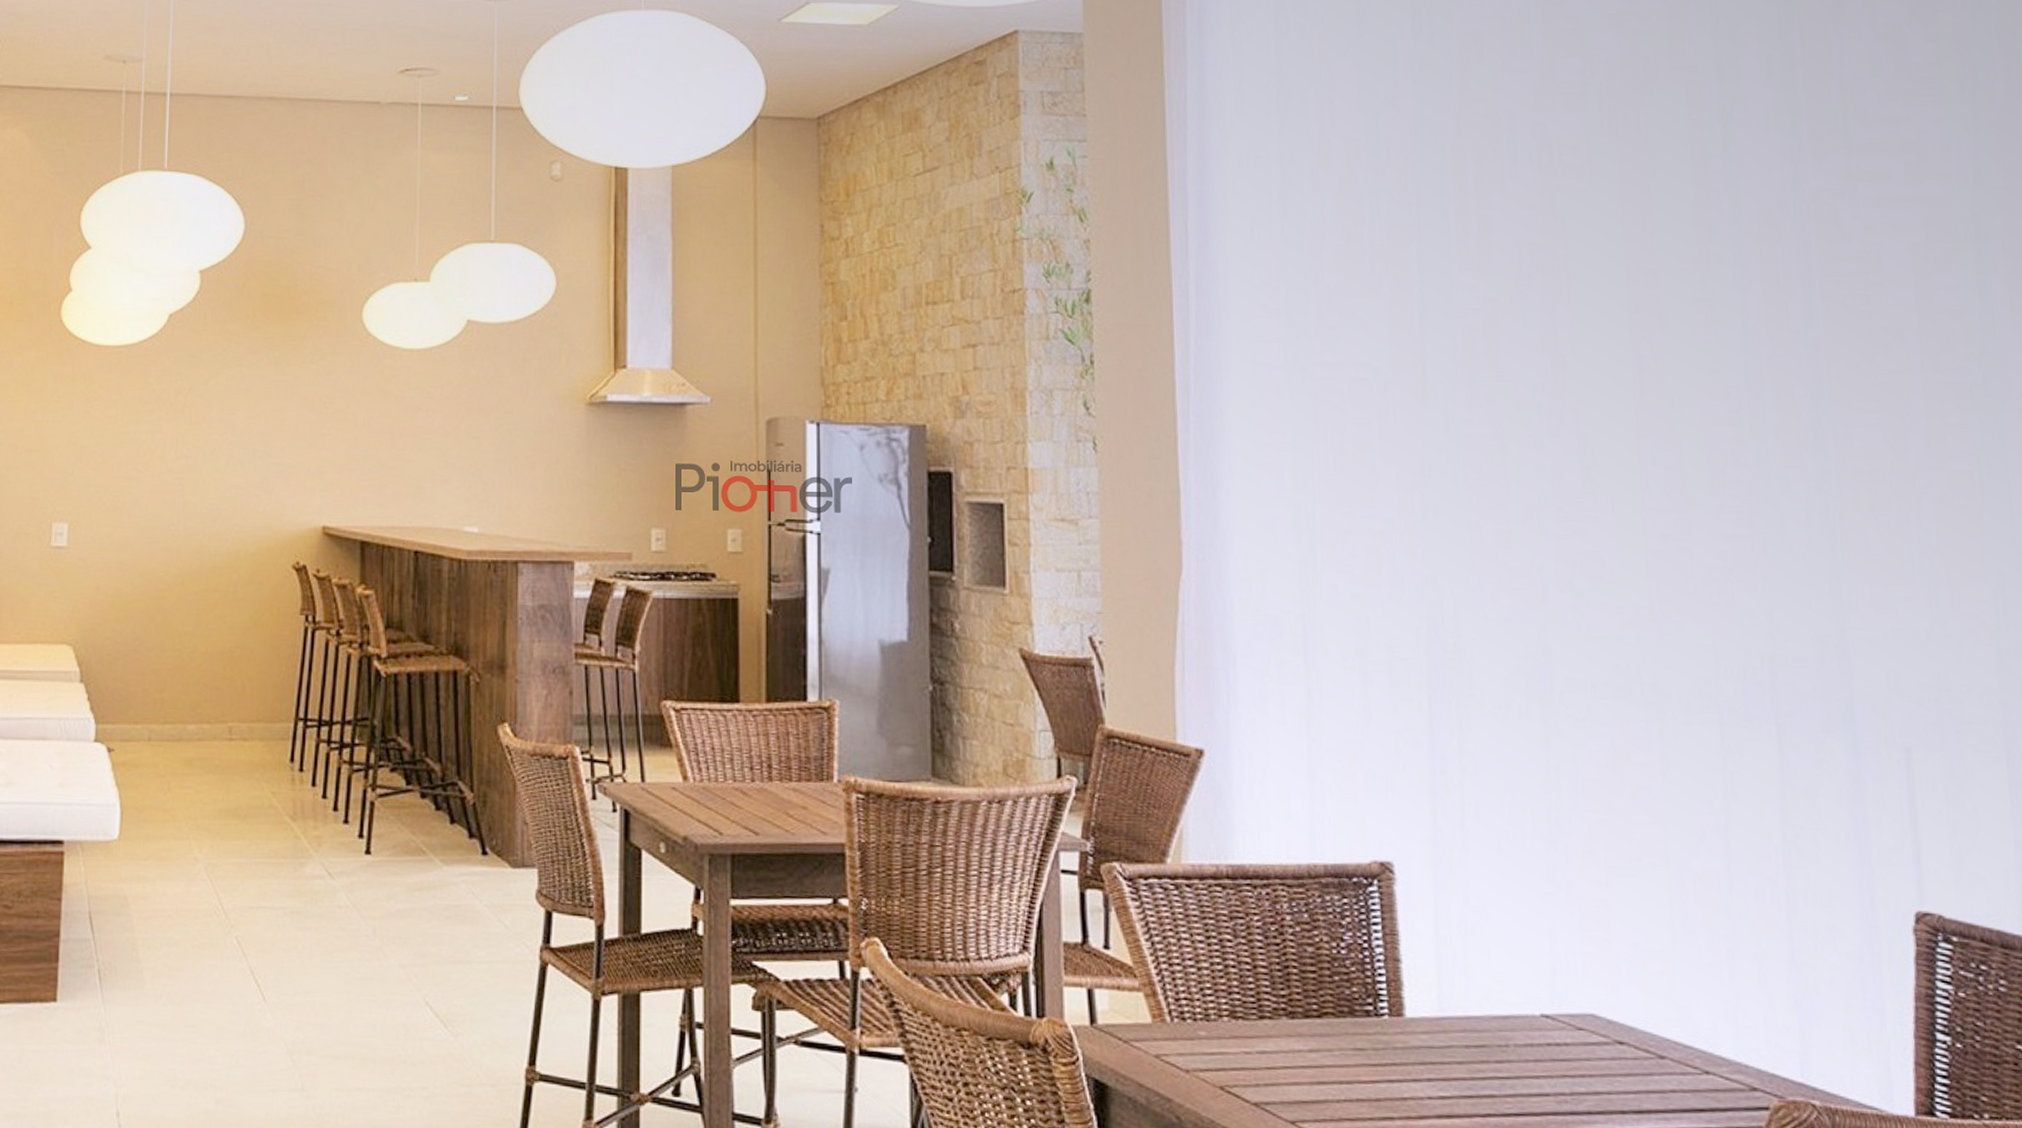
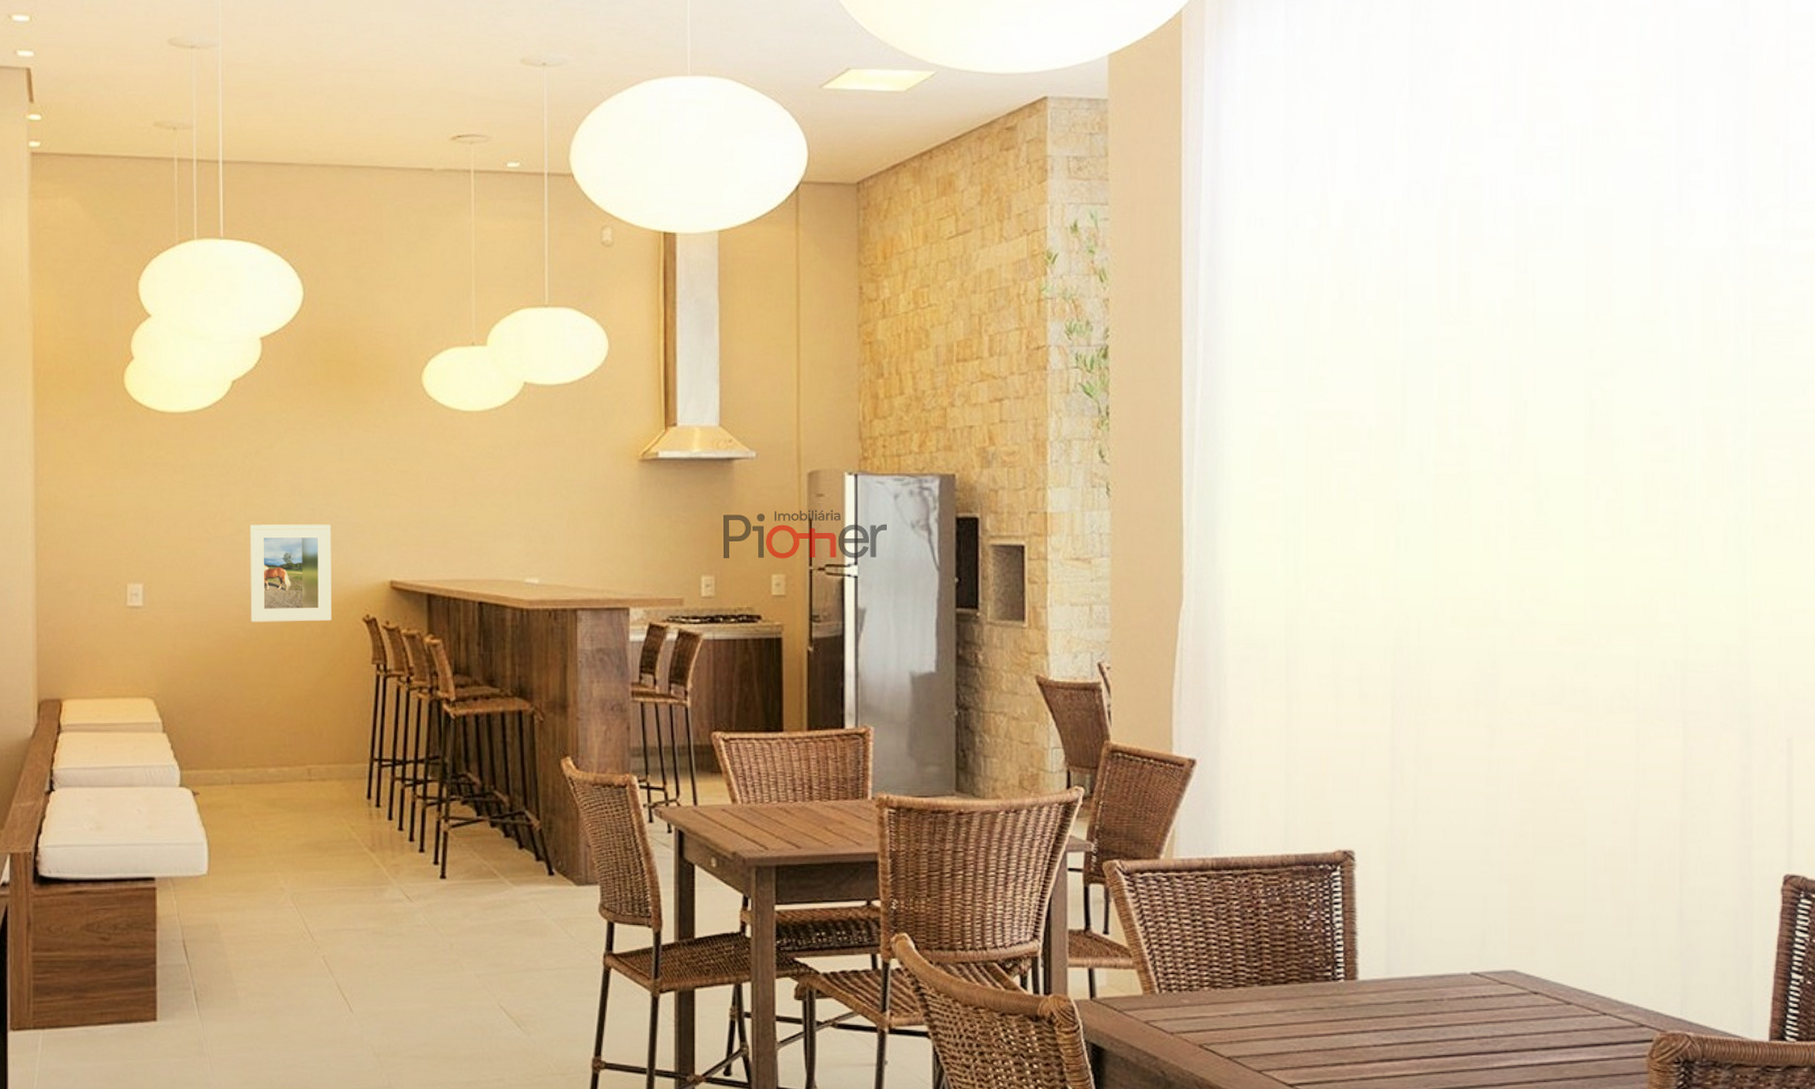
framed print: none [176,463,263,568] -> present [250,524,332,622]

